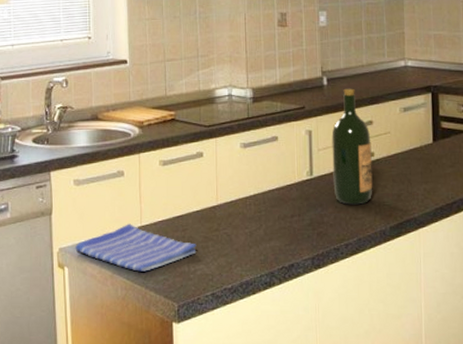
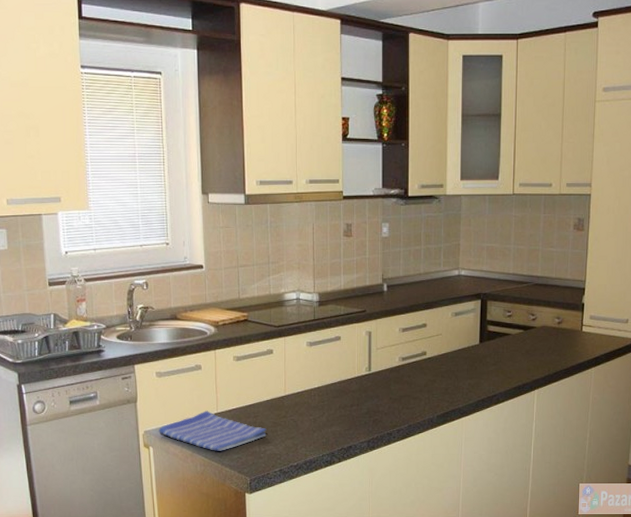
wine bottle: present [331,88,373,205] -> none [389,294,424,397]

